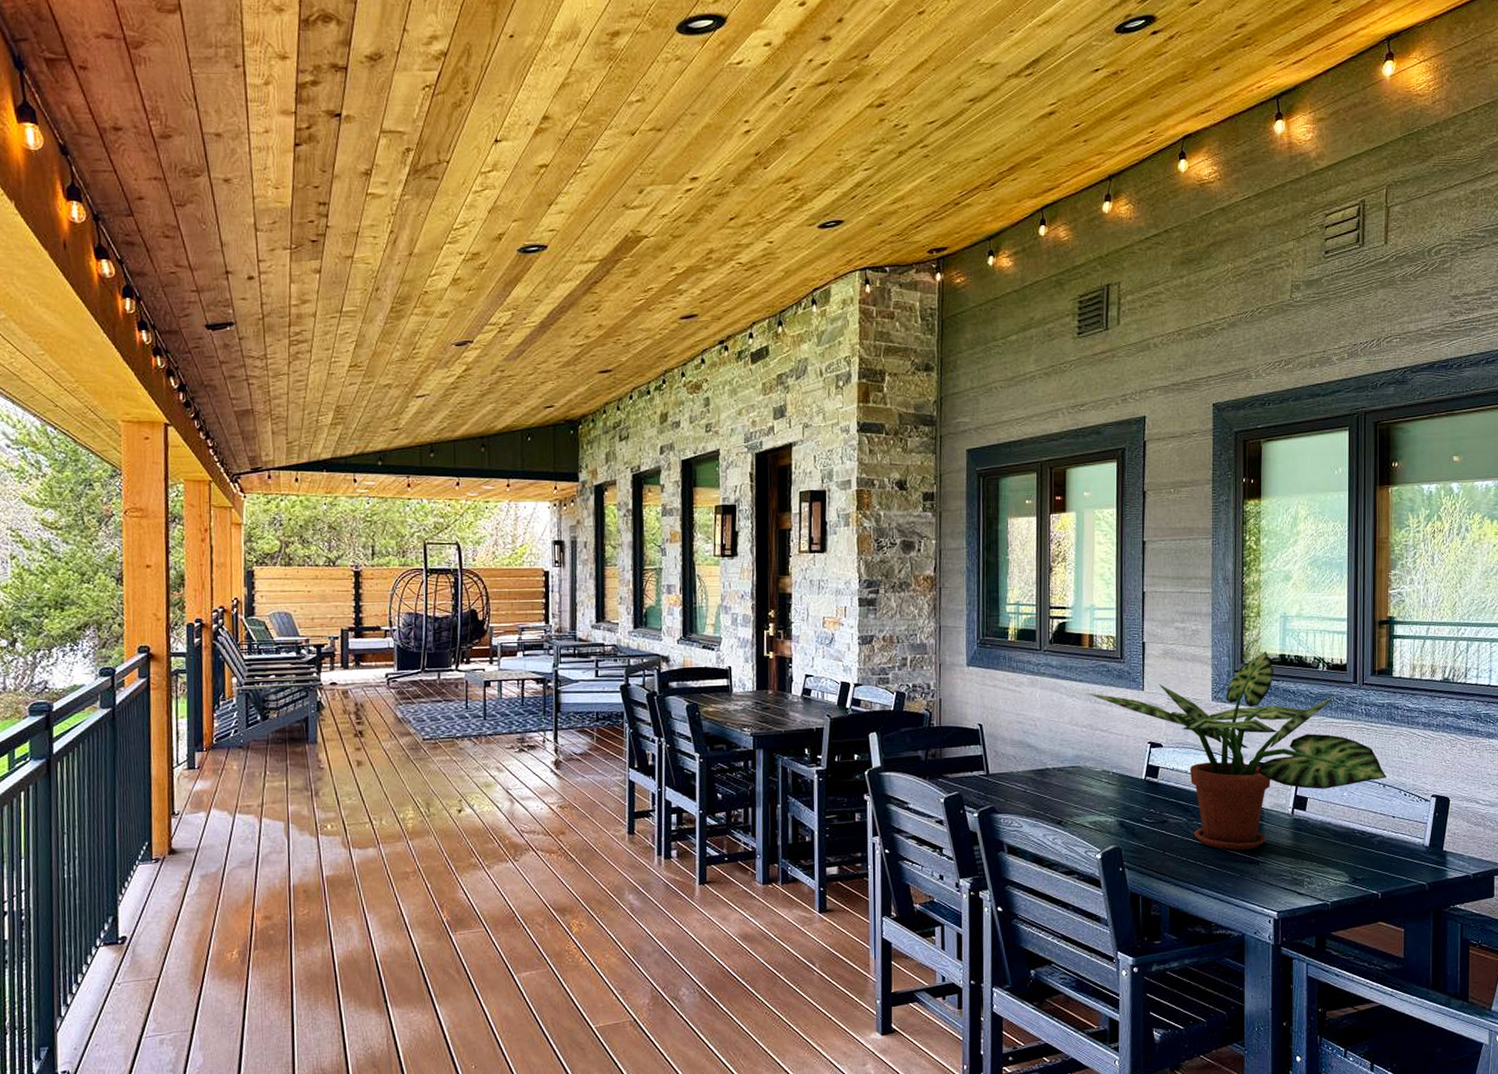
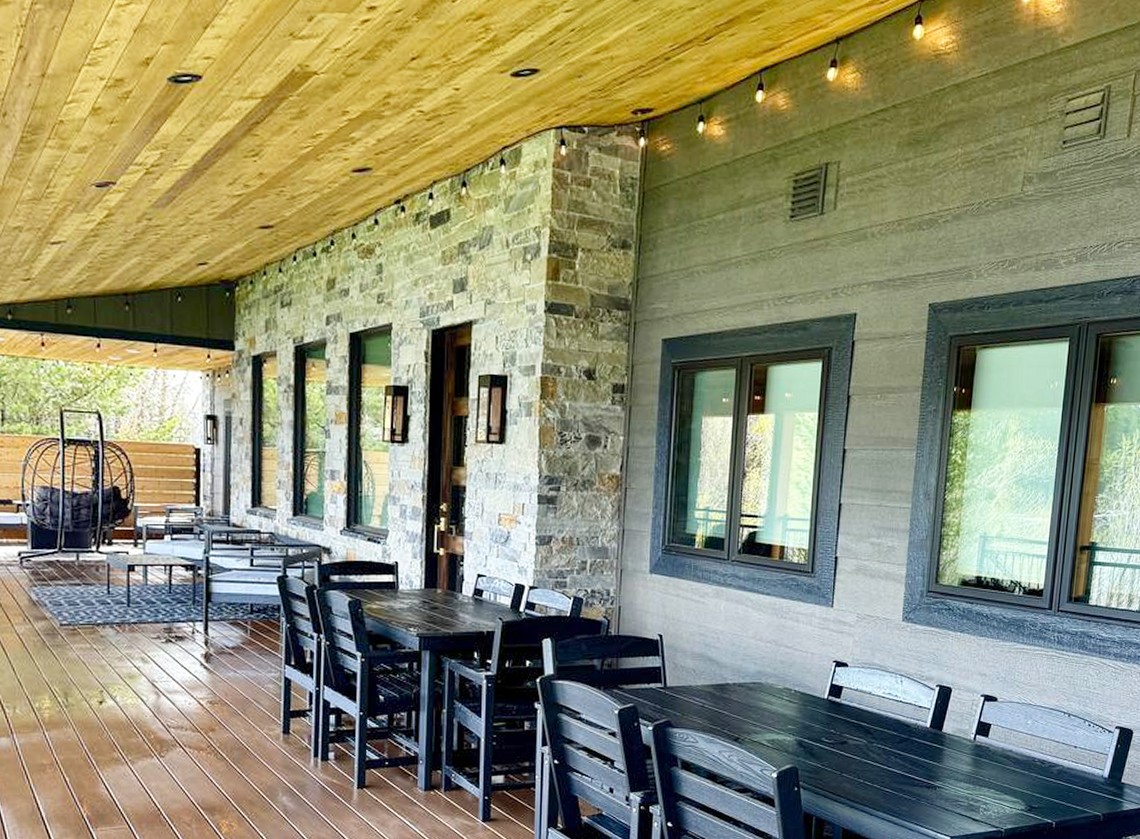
potted plant: present [1087,651,1388,850] -> none [774,571,1073,775]

